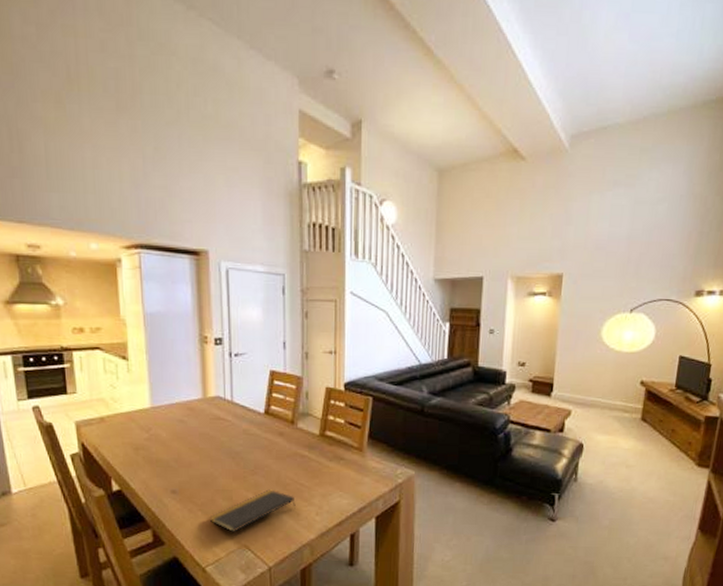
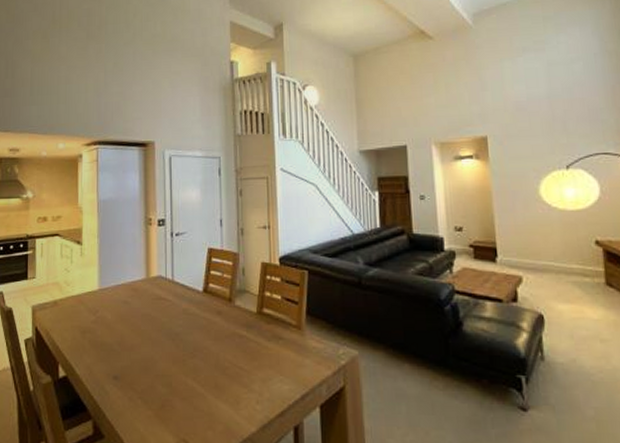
notepad: present [210,489,296,532] -> none [150,374,235,424]

